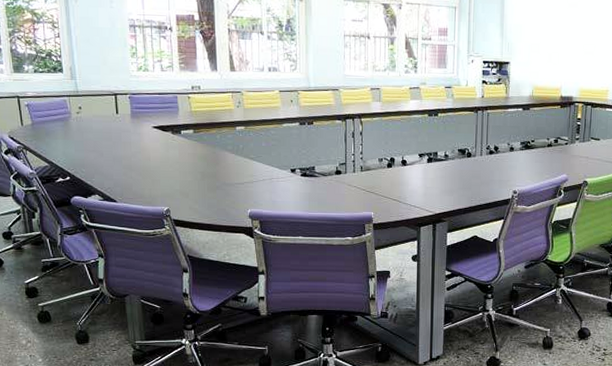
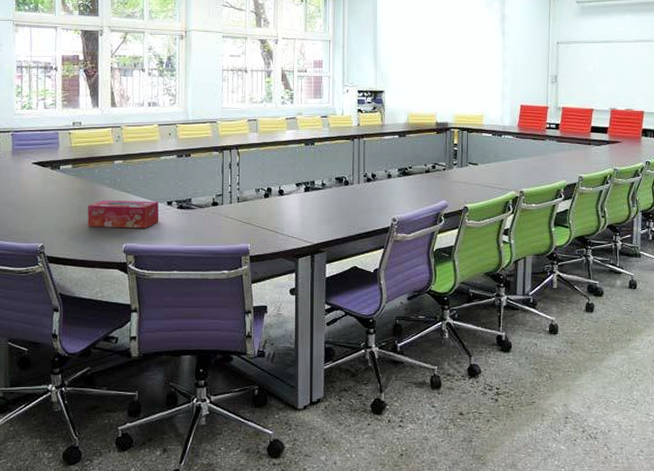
tissue box: none [210,165,283,195] -> present [87,199,159,229]

